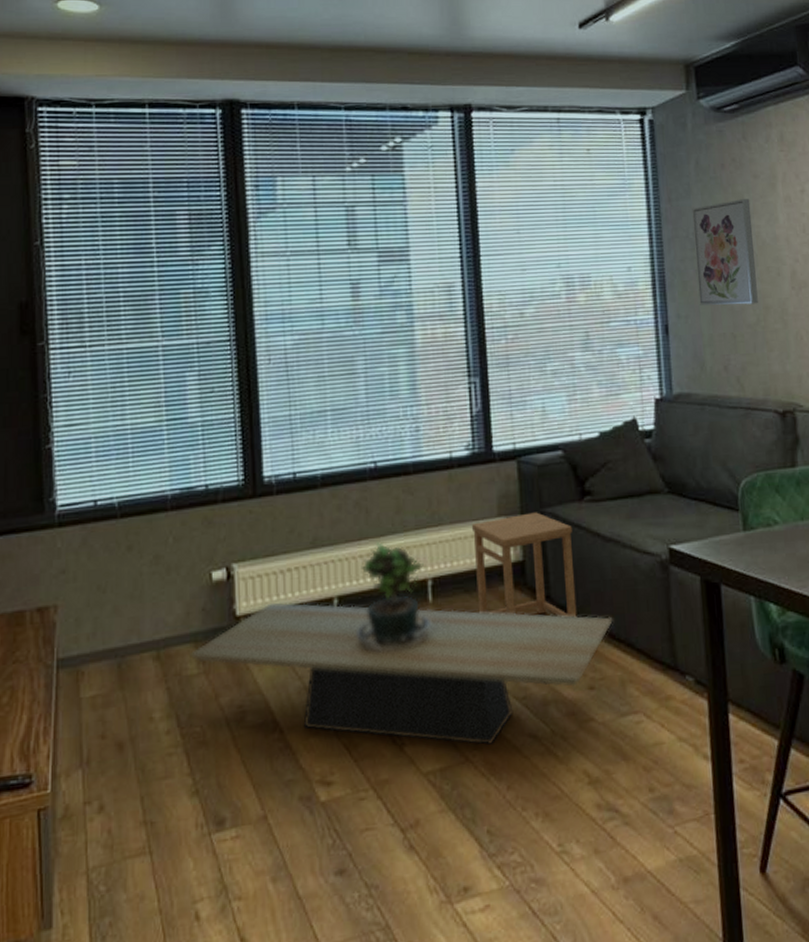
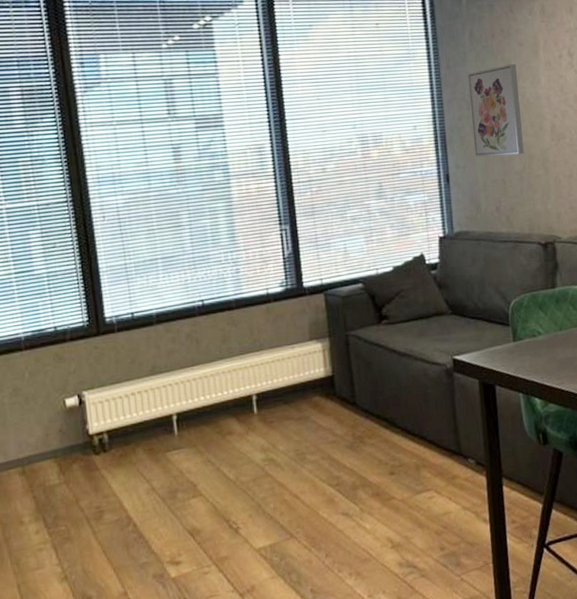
coffee table: present [190,602,613,746] -> none [51,416,408,525]
potted plant: present [357,542,443,653] -> none [194,367,267,457]
side table: present [471,512,577,618] -> none [287,335,379,421]

